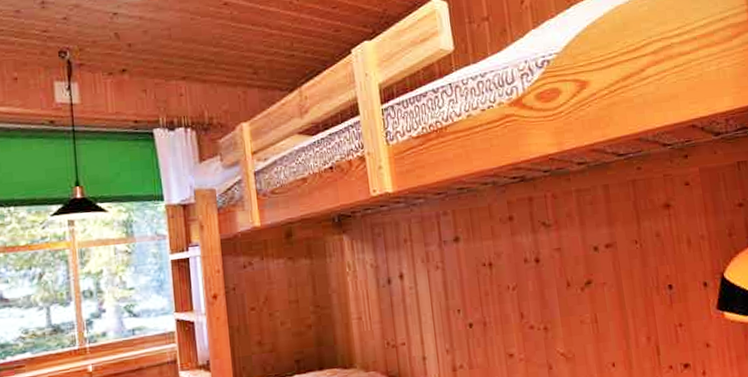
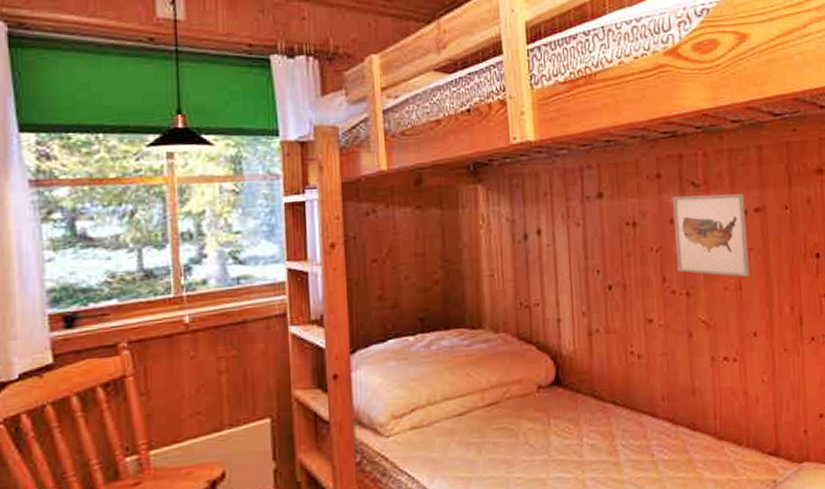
wall art: none [525,231,605,311] -> present [672,193,750,277]

